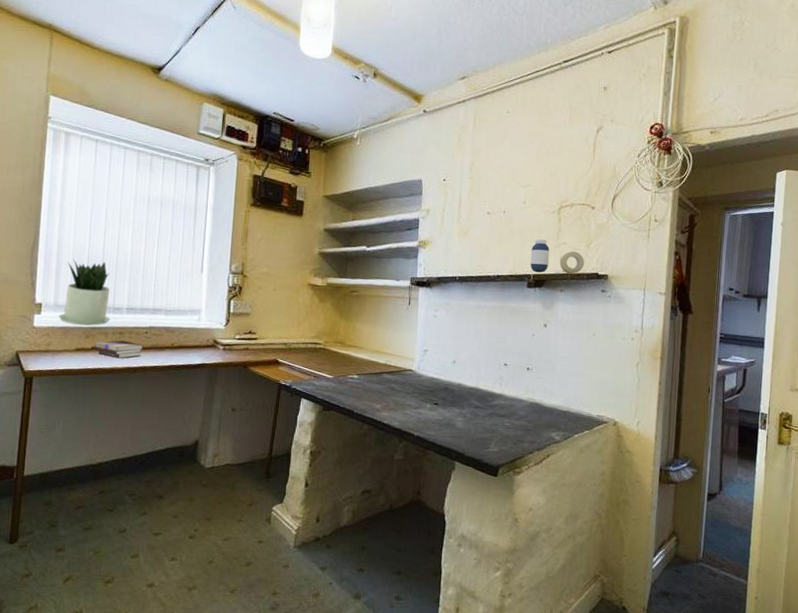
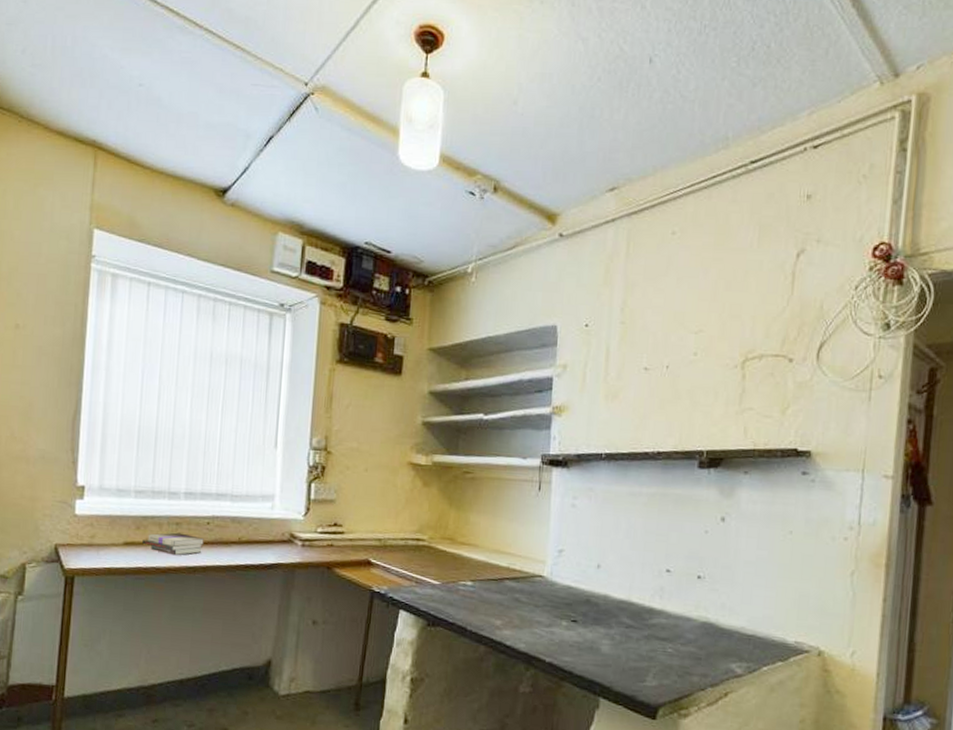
planter: present [59,259,110,326] -> none [104,432,165,515]
medicine bottle: present [530,239,550,273] -> none [702,402,730,448]
adhesive tape: present [556,251,584,274] -> none [738,419,778,450]

